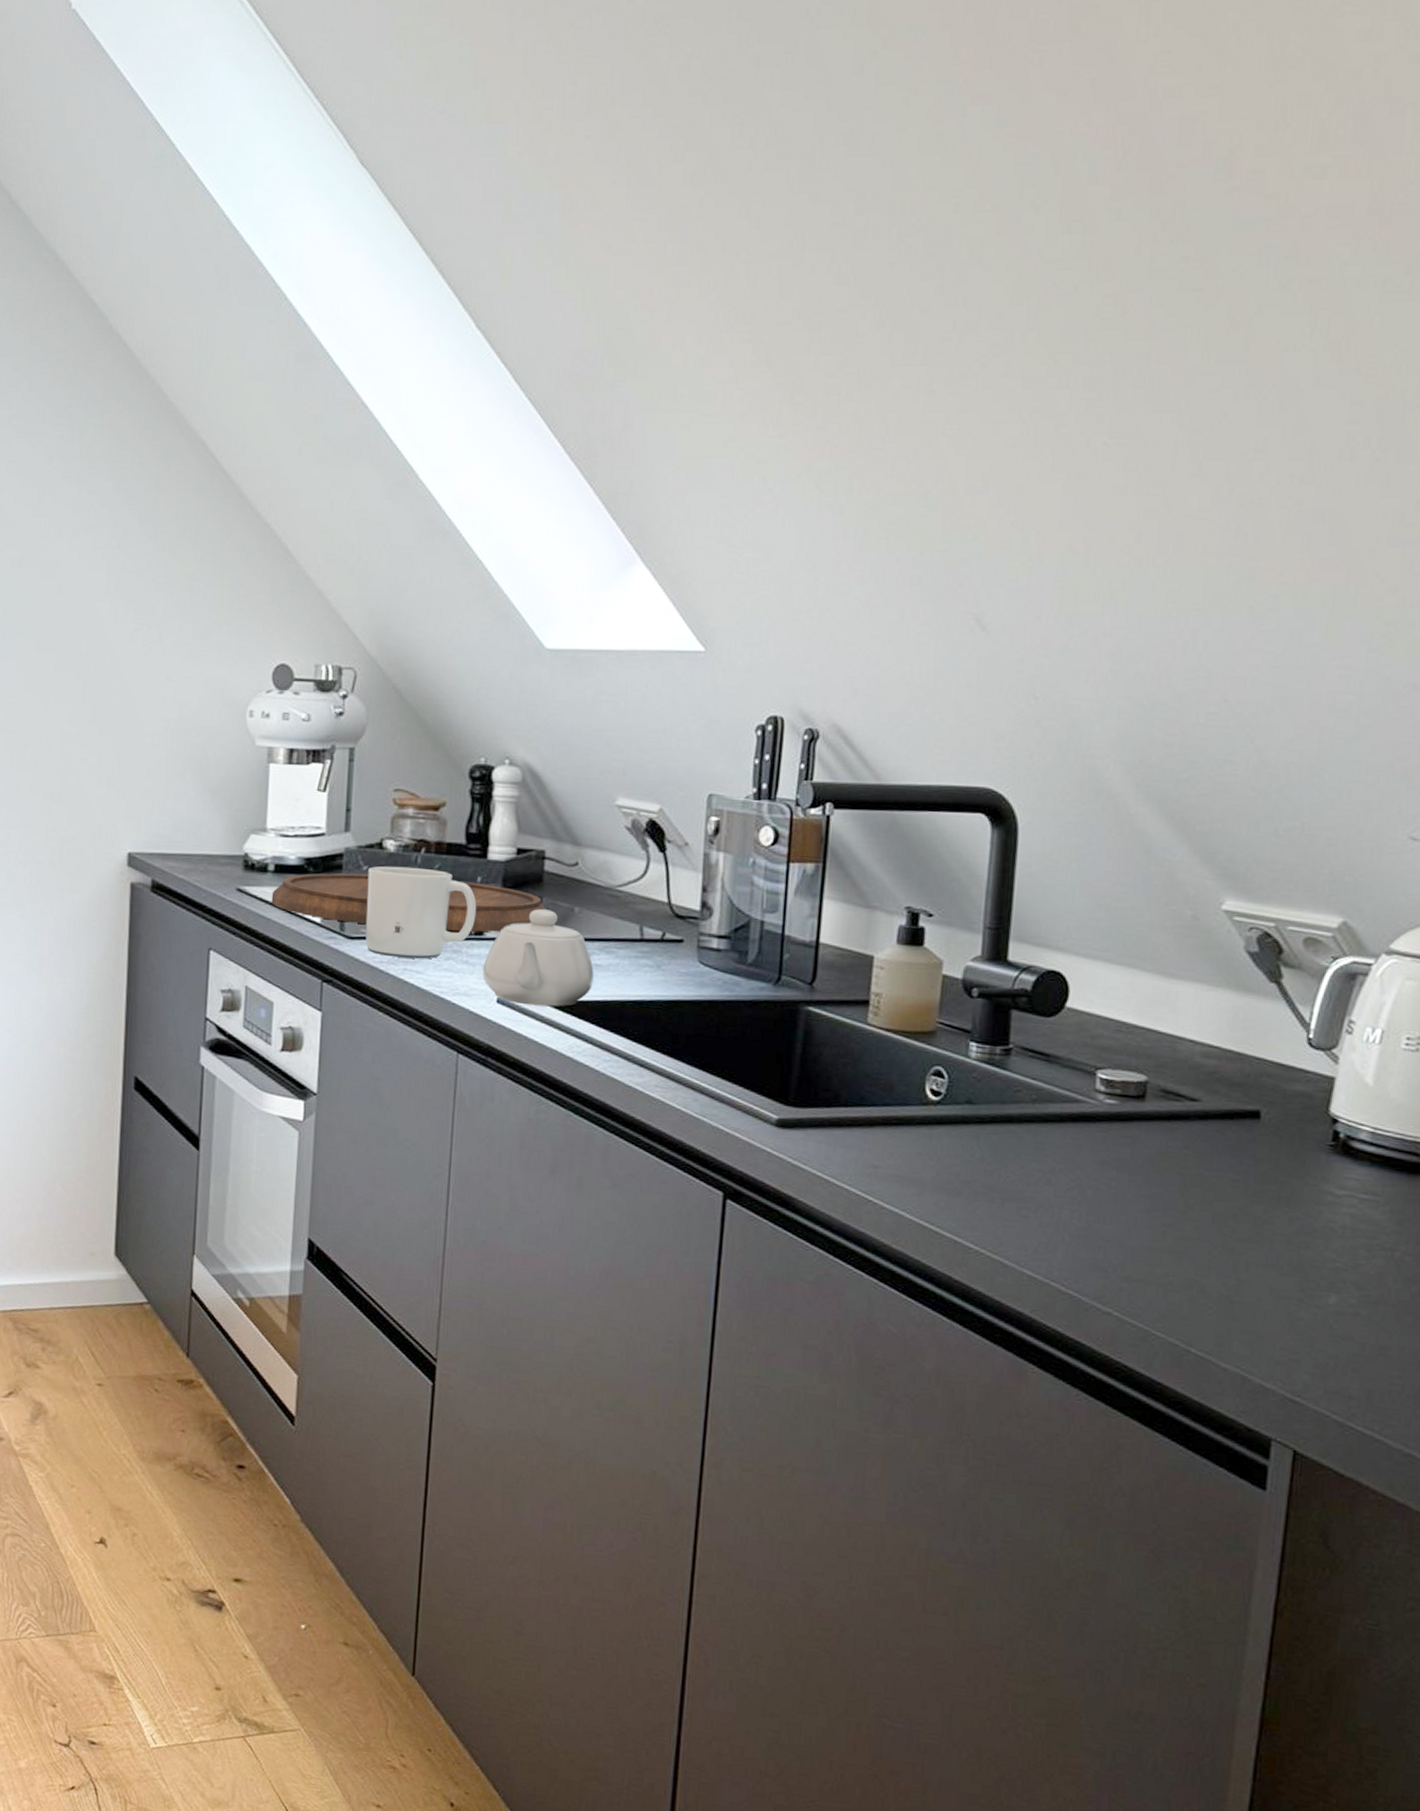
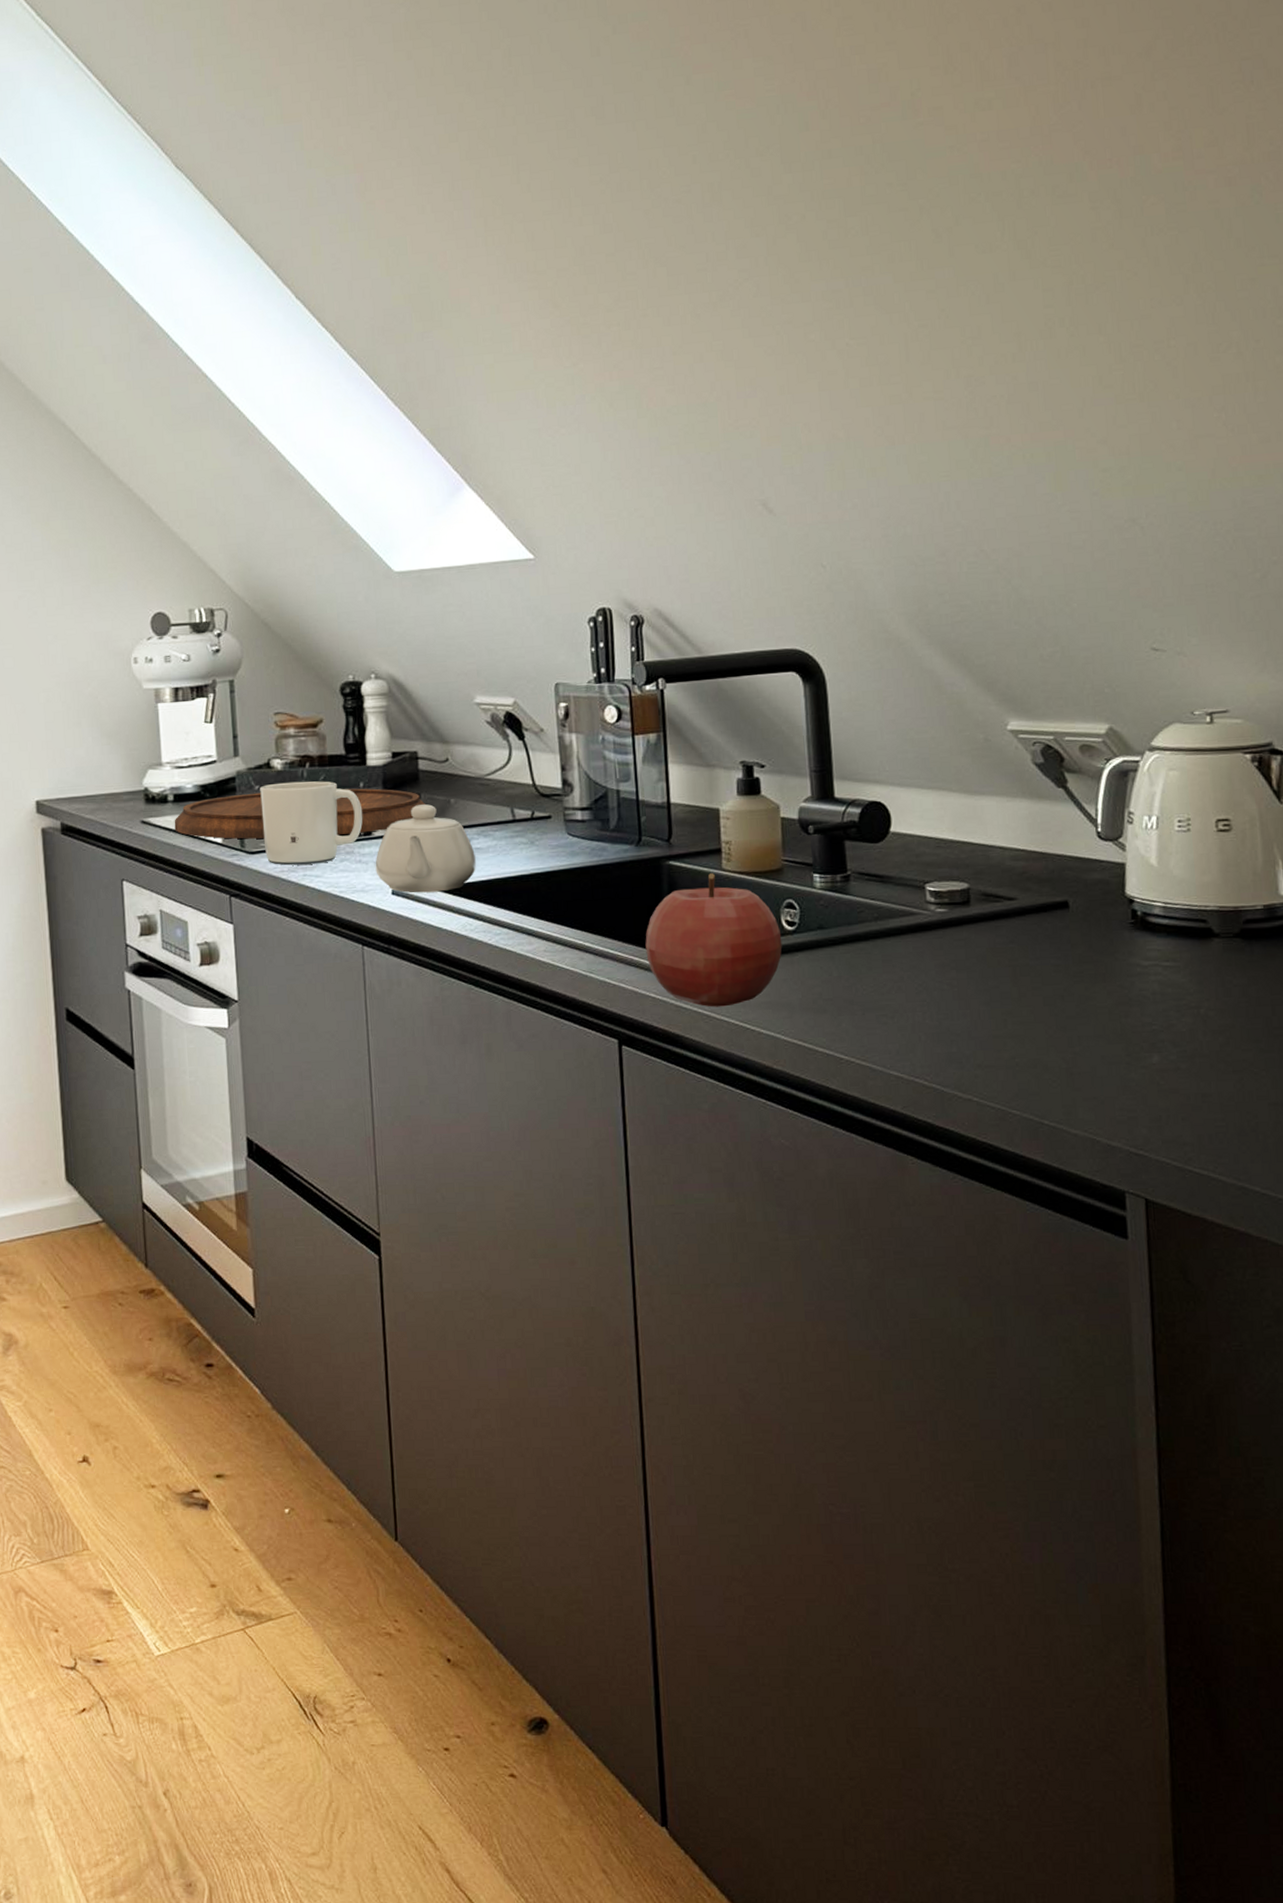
fruit: none [768,1026,923,1174] -> present [645,873,783,1007]

